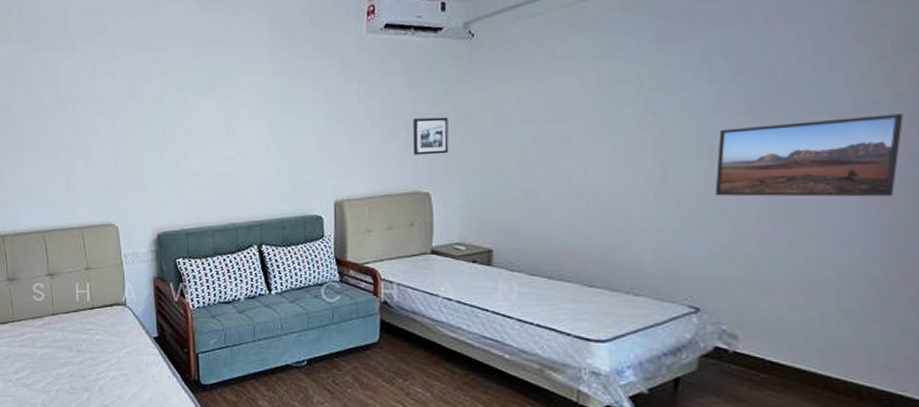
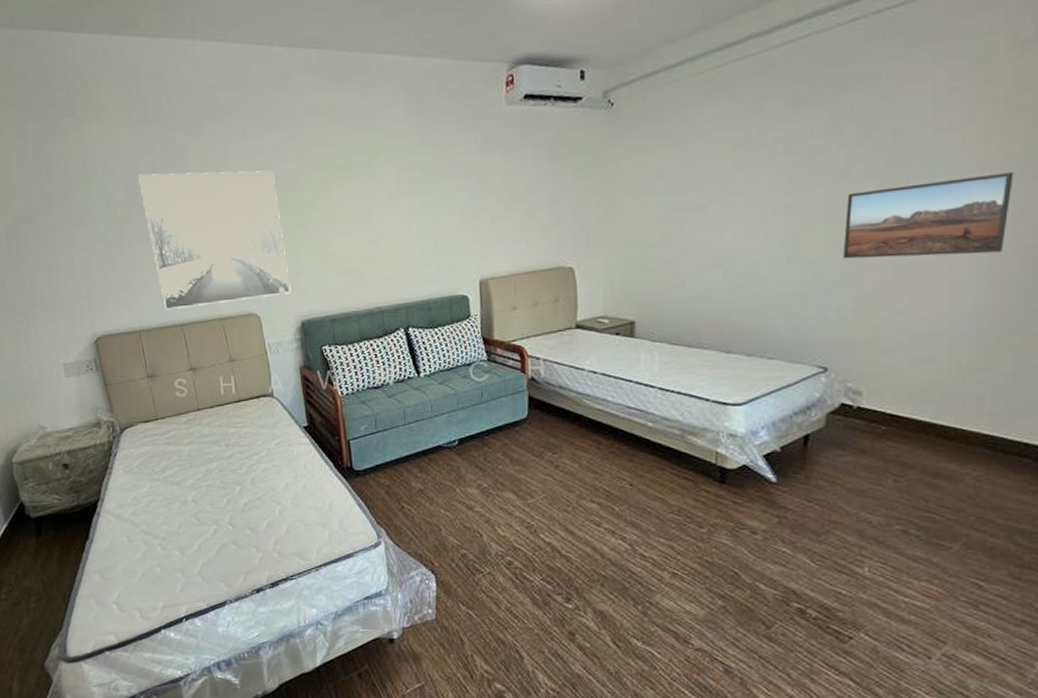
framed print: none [13,88,149,217] -> present [138,170,291,311]
picture frame: present [413,117,449,155] -> none [555,189,591,230]

